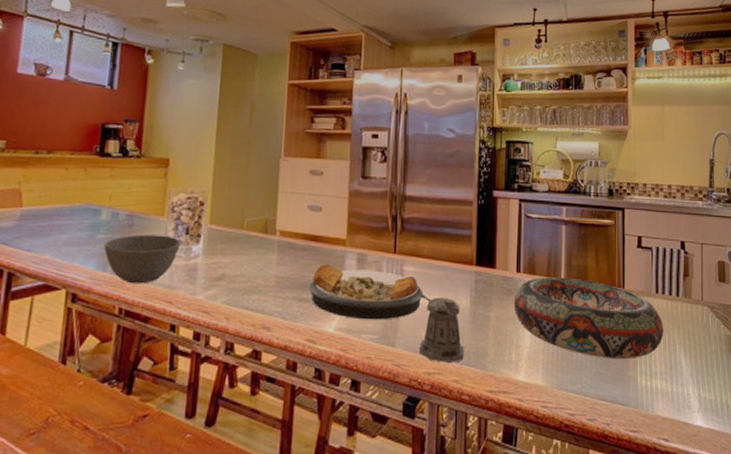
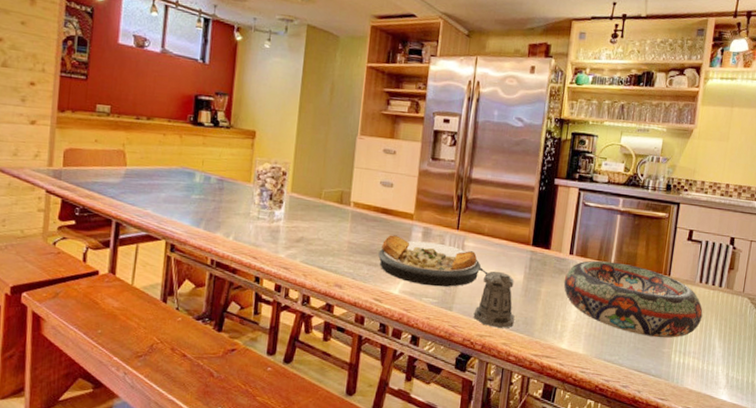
bowl: present [104,234,182,284] -> none [198,197,266,241]

